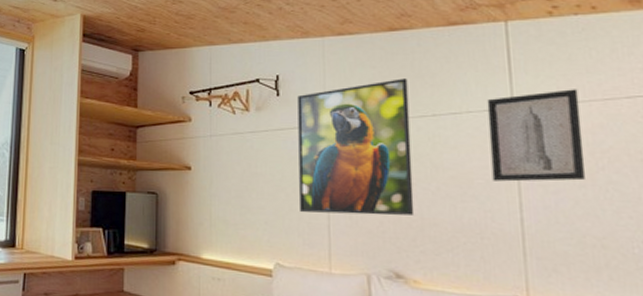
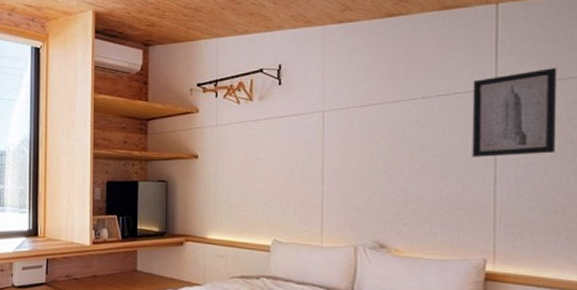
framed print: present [297,79,415,216] -> none [297,63,401,194]

